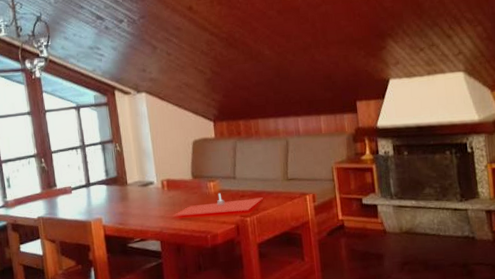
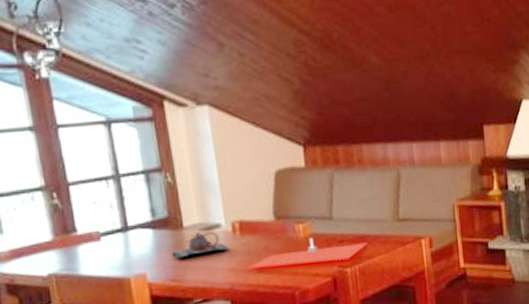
teapot: none [119,188,158,208] -> present [172,232,227,260]

